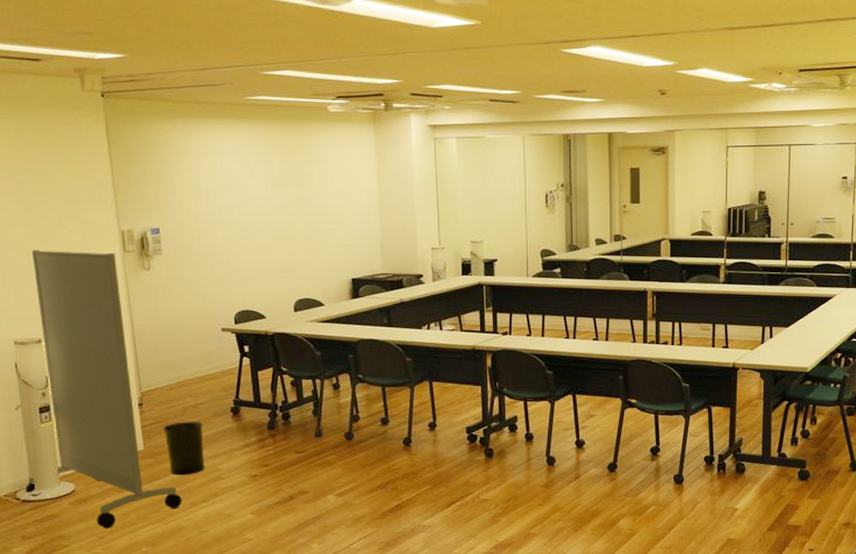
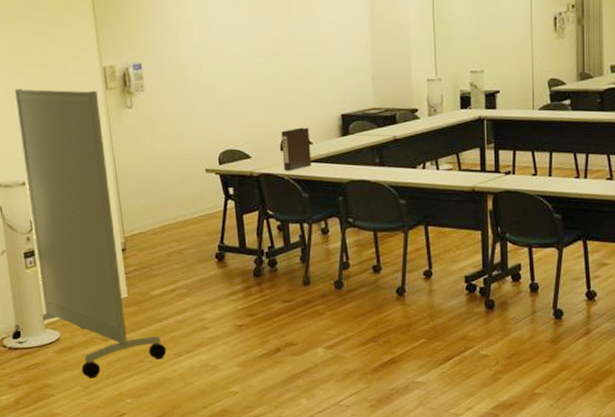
waste bin: present [163,421,205,475] -> none [147,267,190,324]
binder: none [295,290,324,331] -> present [281,127,312,171]

